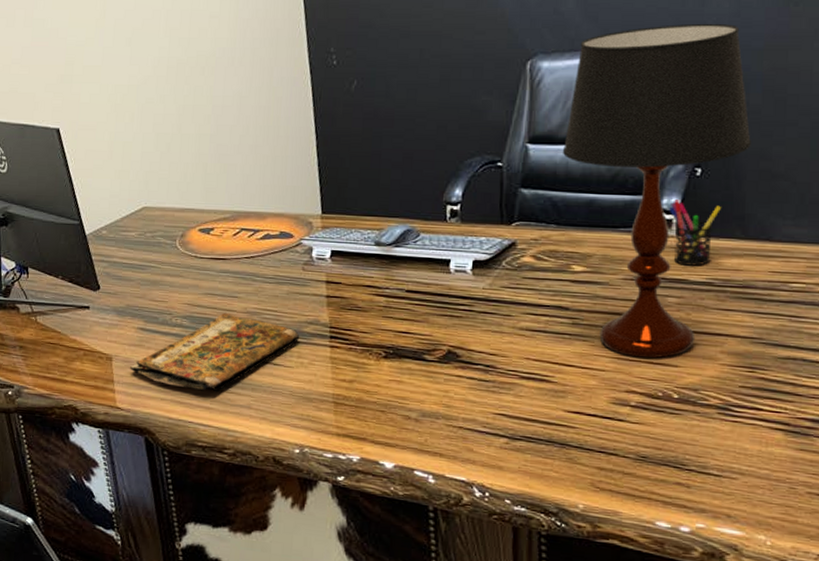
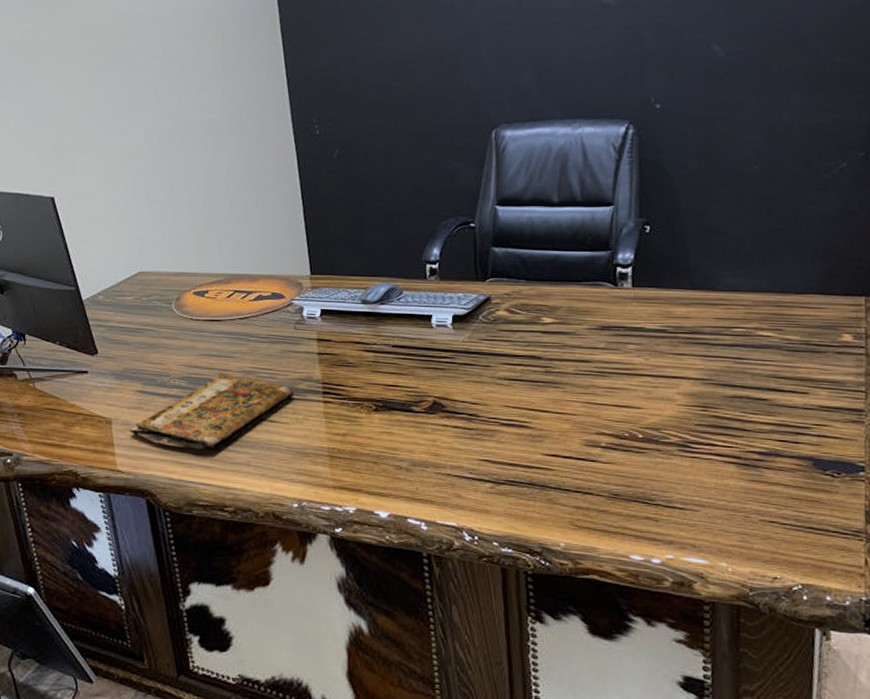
table lamp: present [562,23,751,359] -> none [527,96,691,402]
pen holder: present [668,200,722,266] -> none [623,255,670,315]

